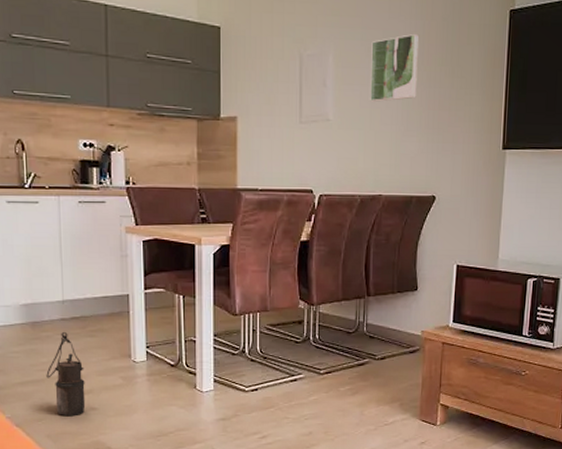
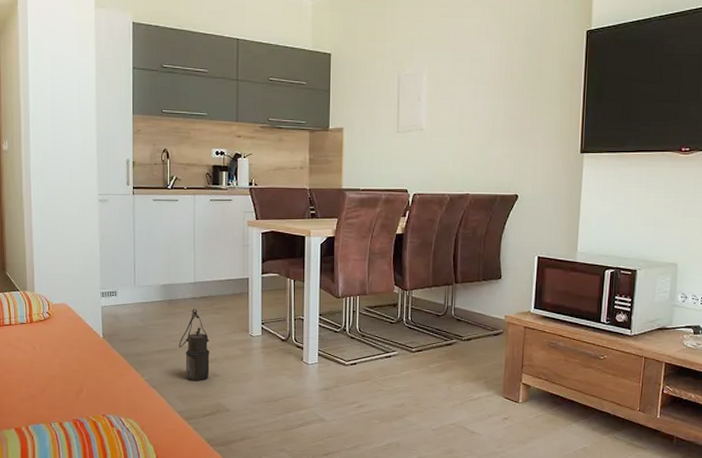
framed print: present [369,34,418,102] -> none [458,55,503,113]

